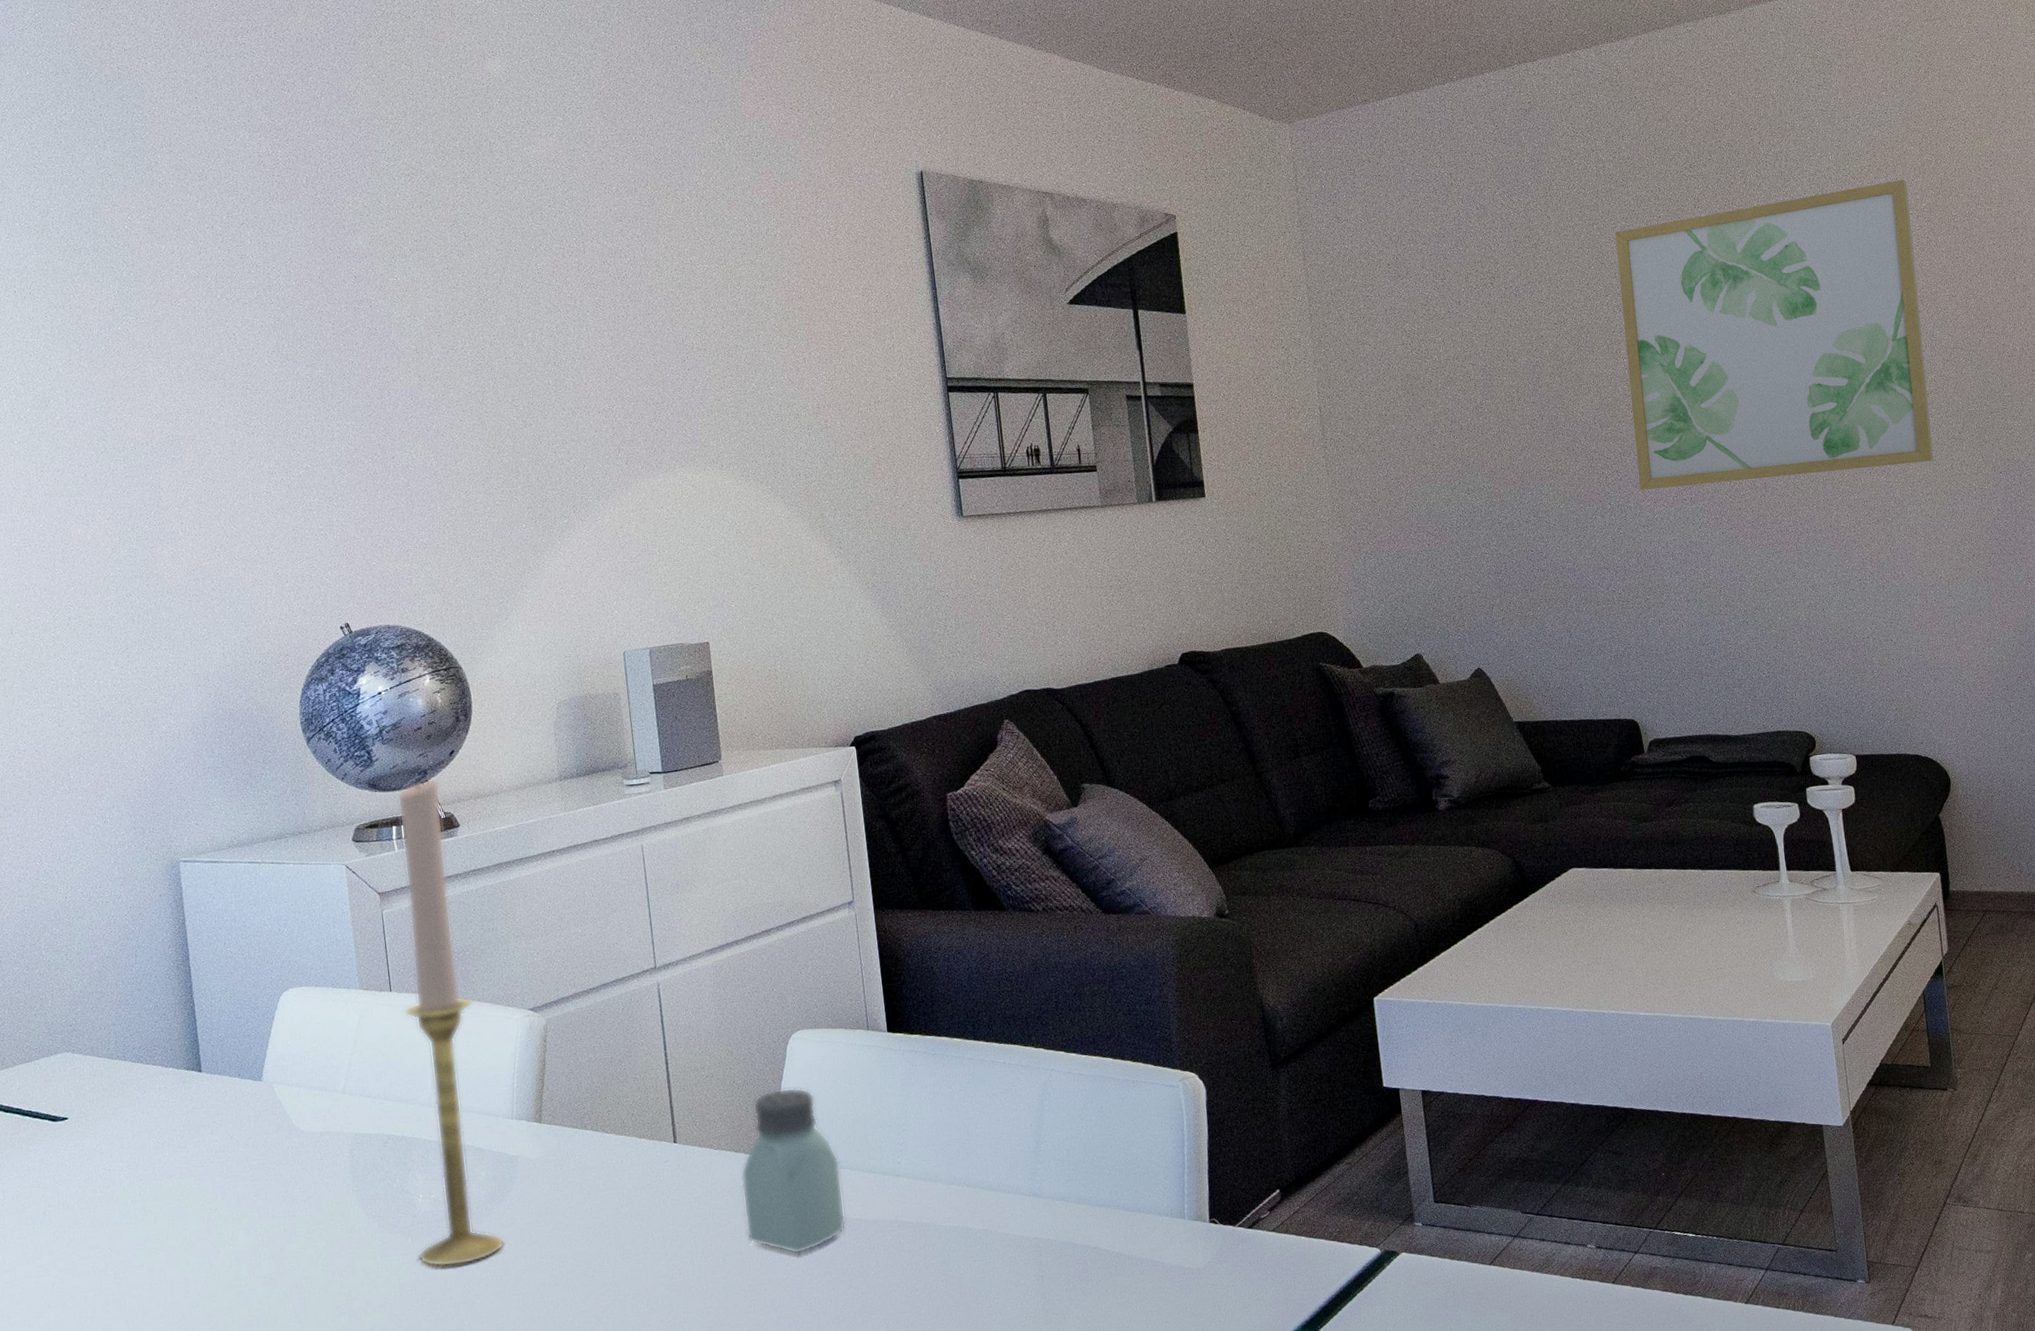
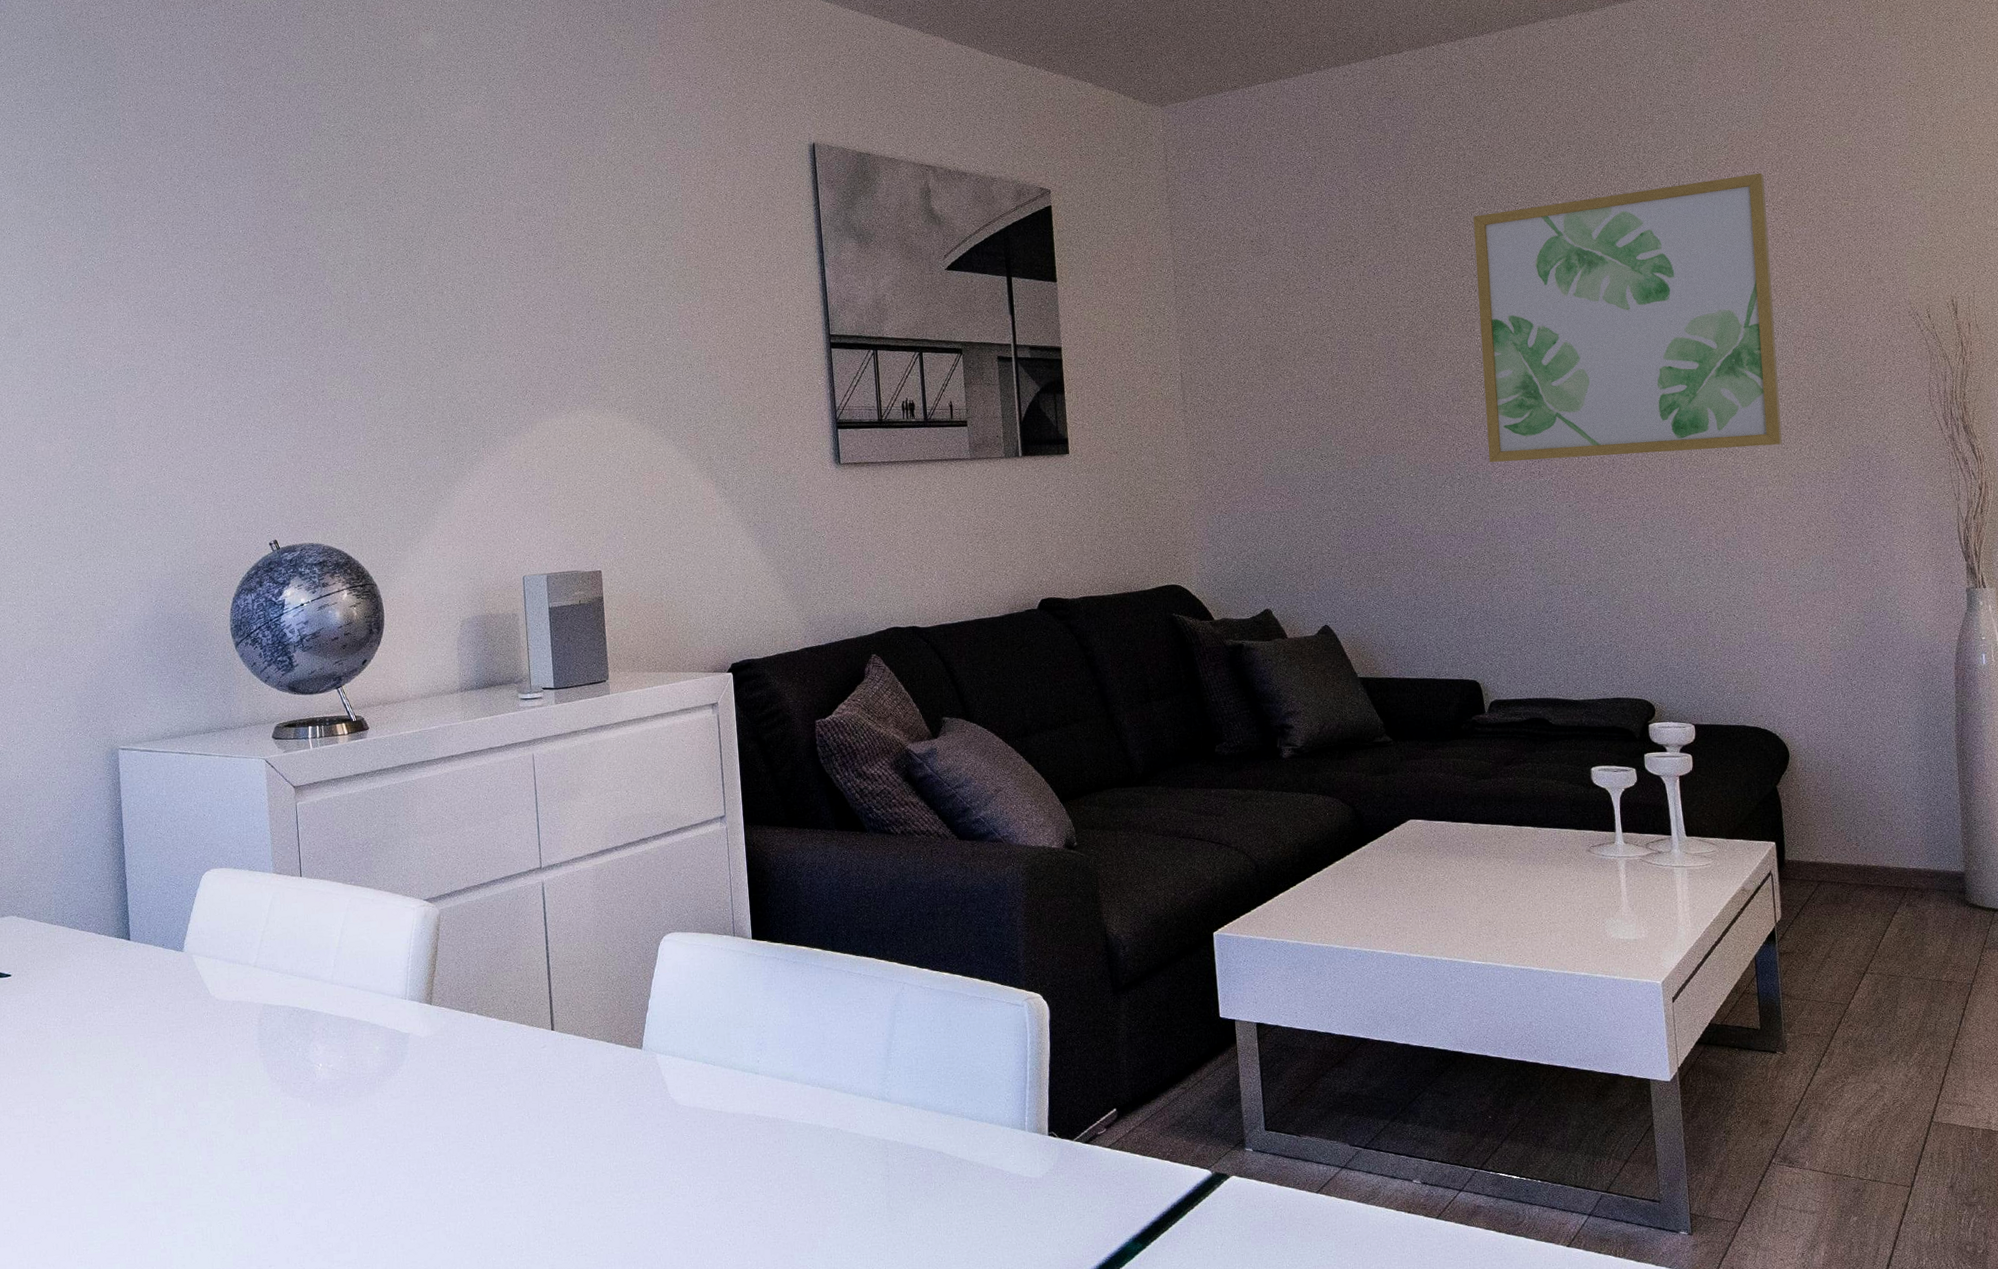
candlestick: present [397,778,505,1268] -> none [312,683,395,1131]
saltshaker: present [741,1087,846,1255] -> none [612,985,707,1141]

